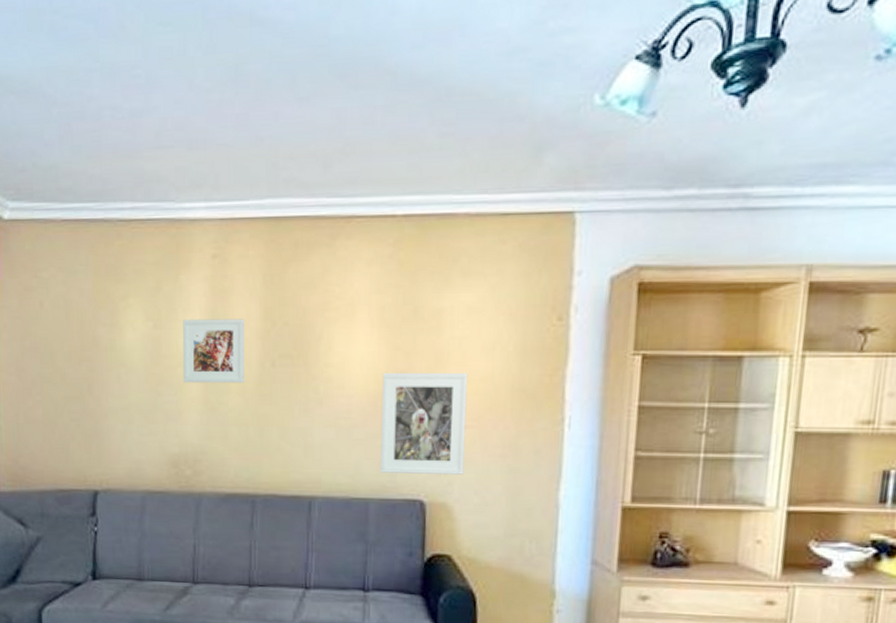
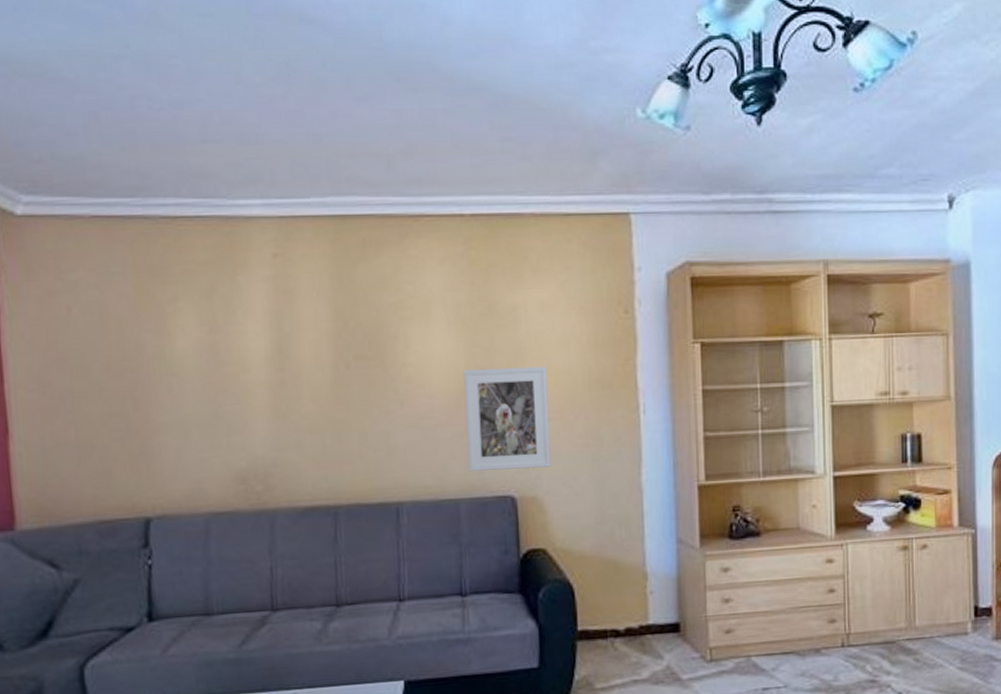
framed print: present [182,319,245,384] -> none [243,320,317,391]

